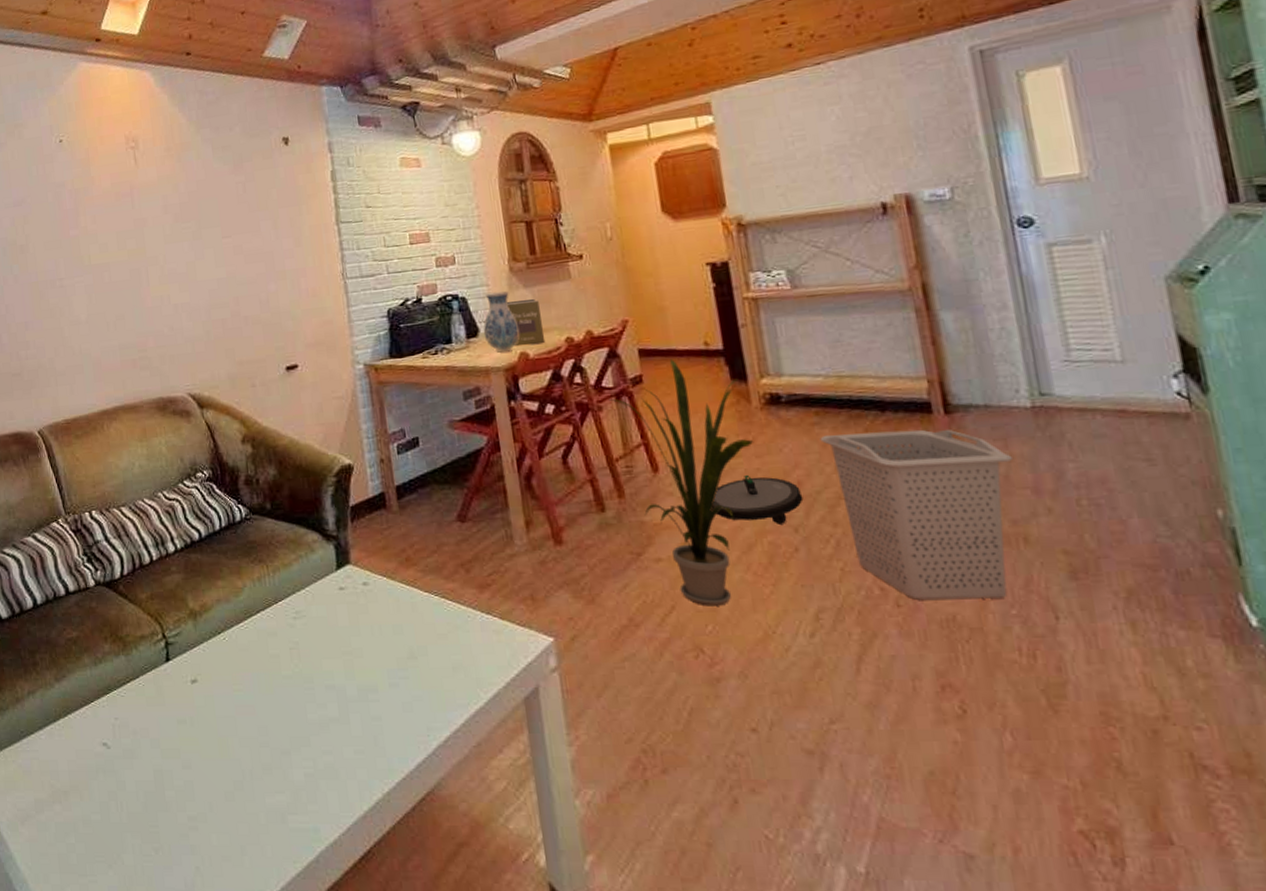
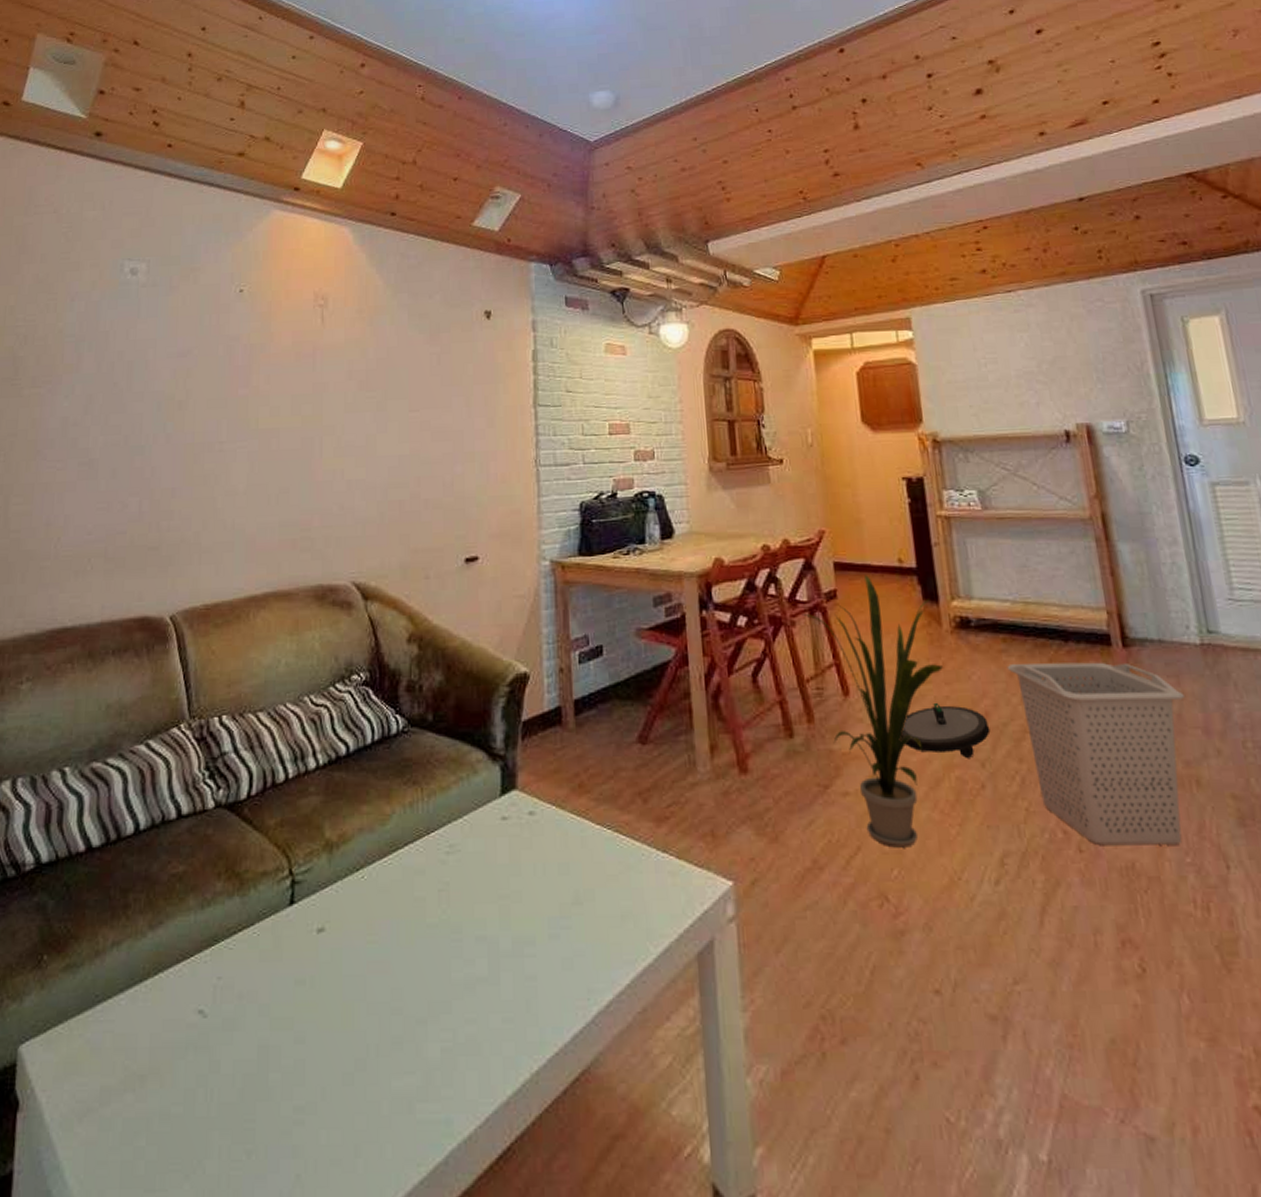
vase: present [483,290,521,352] -> none [678,491,716,557]
books: present [506,298,546,347] -> none [704,501,742,552]

